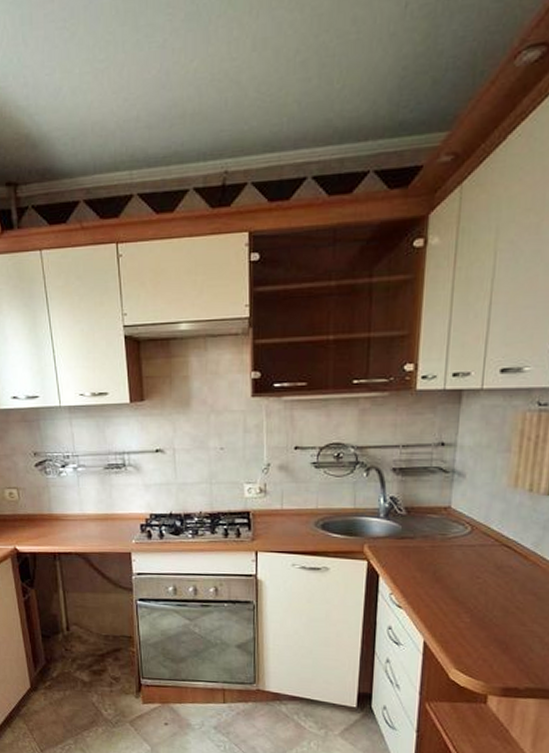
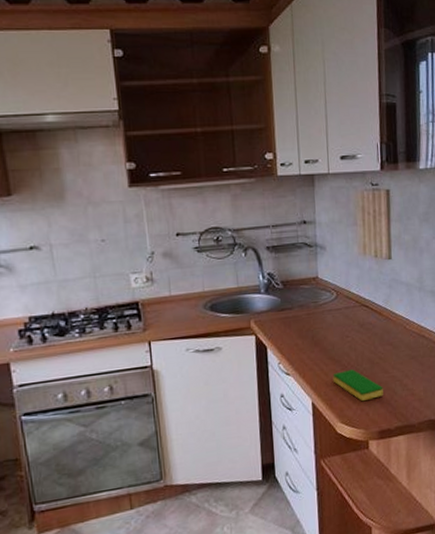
dish sponge: none [452,614,516,652] -> present [332,369,383,402]

